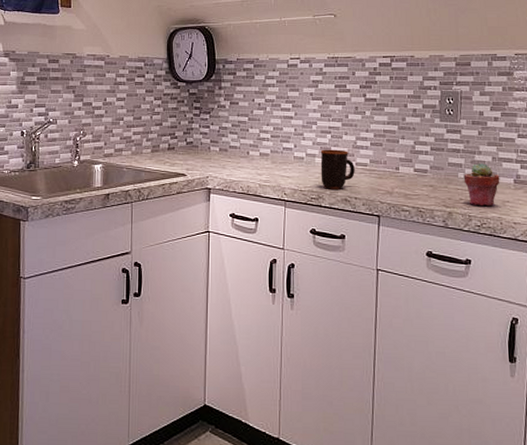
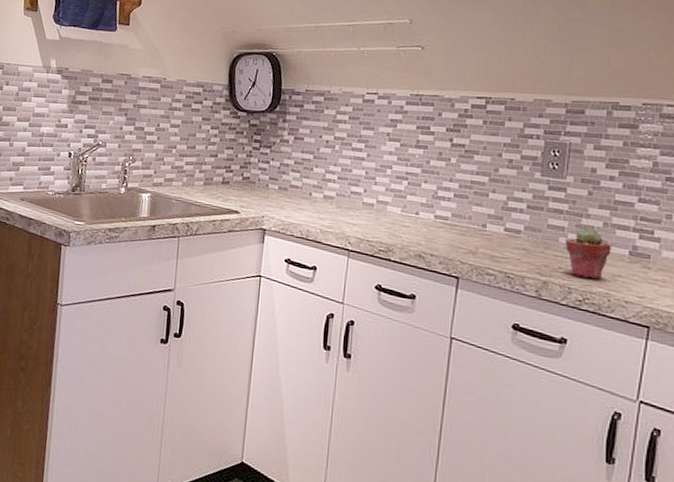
mug: present [320,149,355,189] -> none [392,197,433,244]

